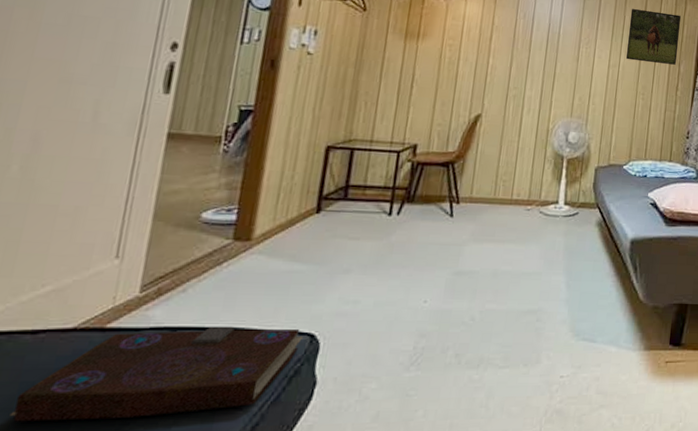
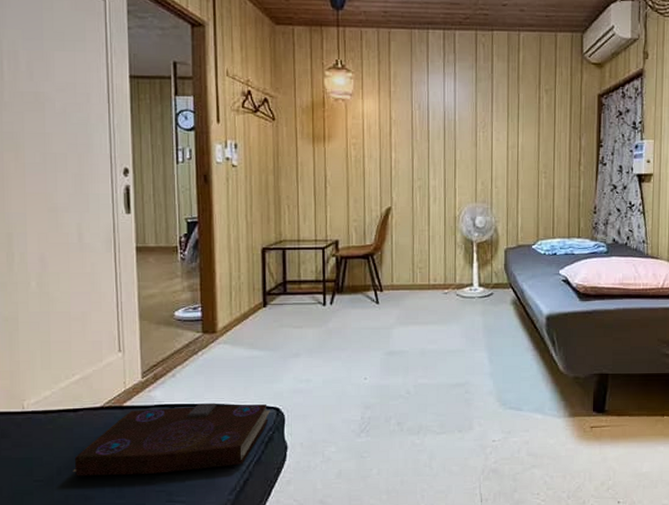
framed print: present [625,8,682,65] -> none [523,84,578,140]

